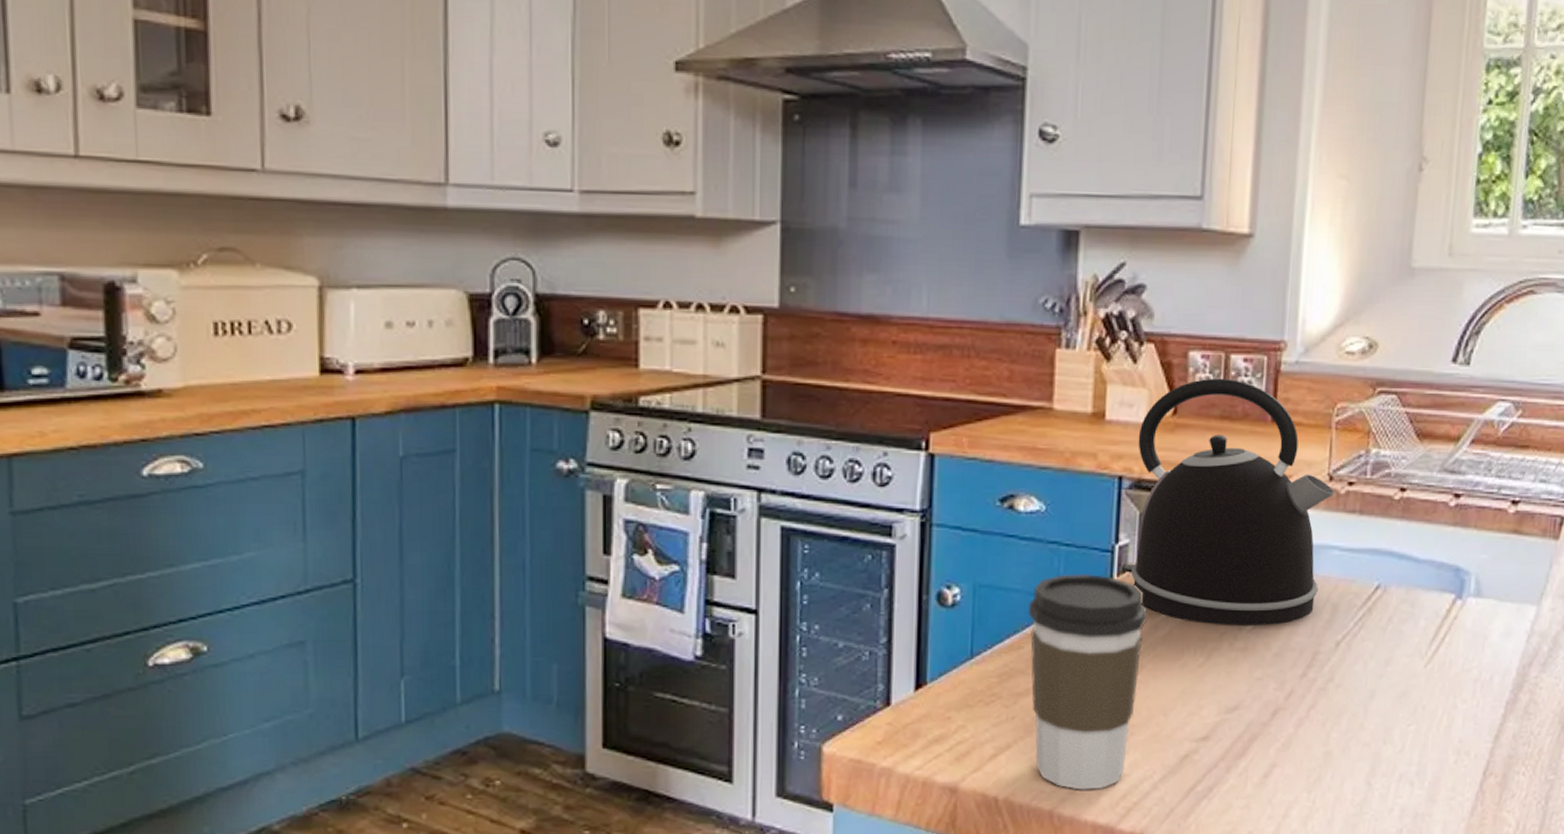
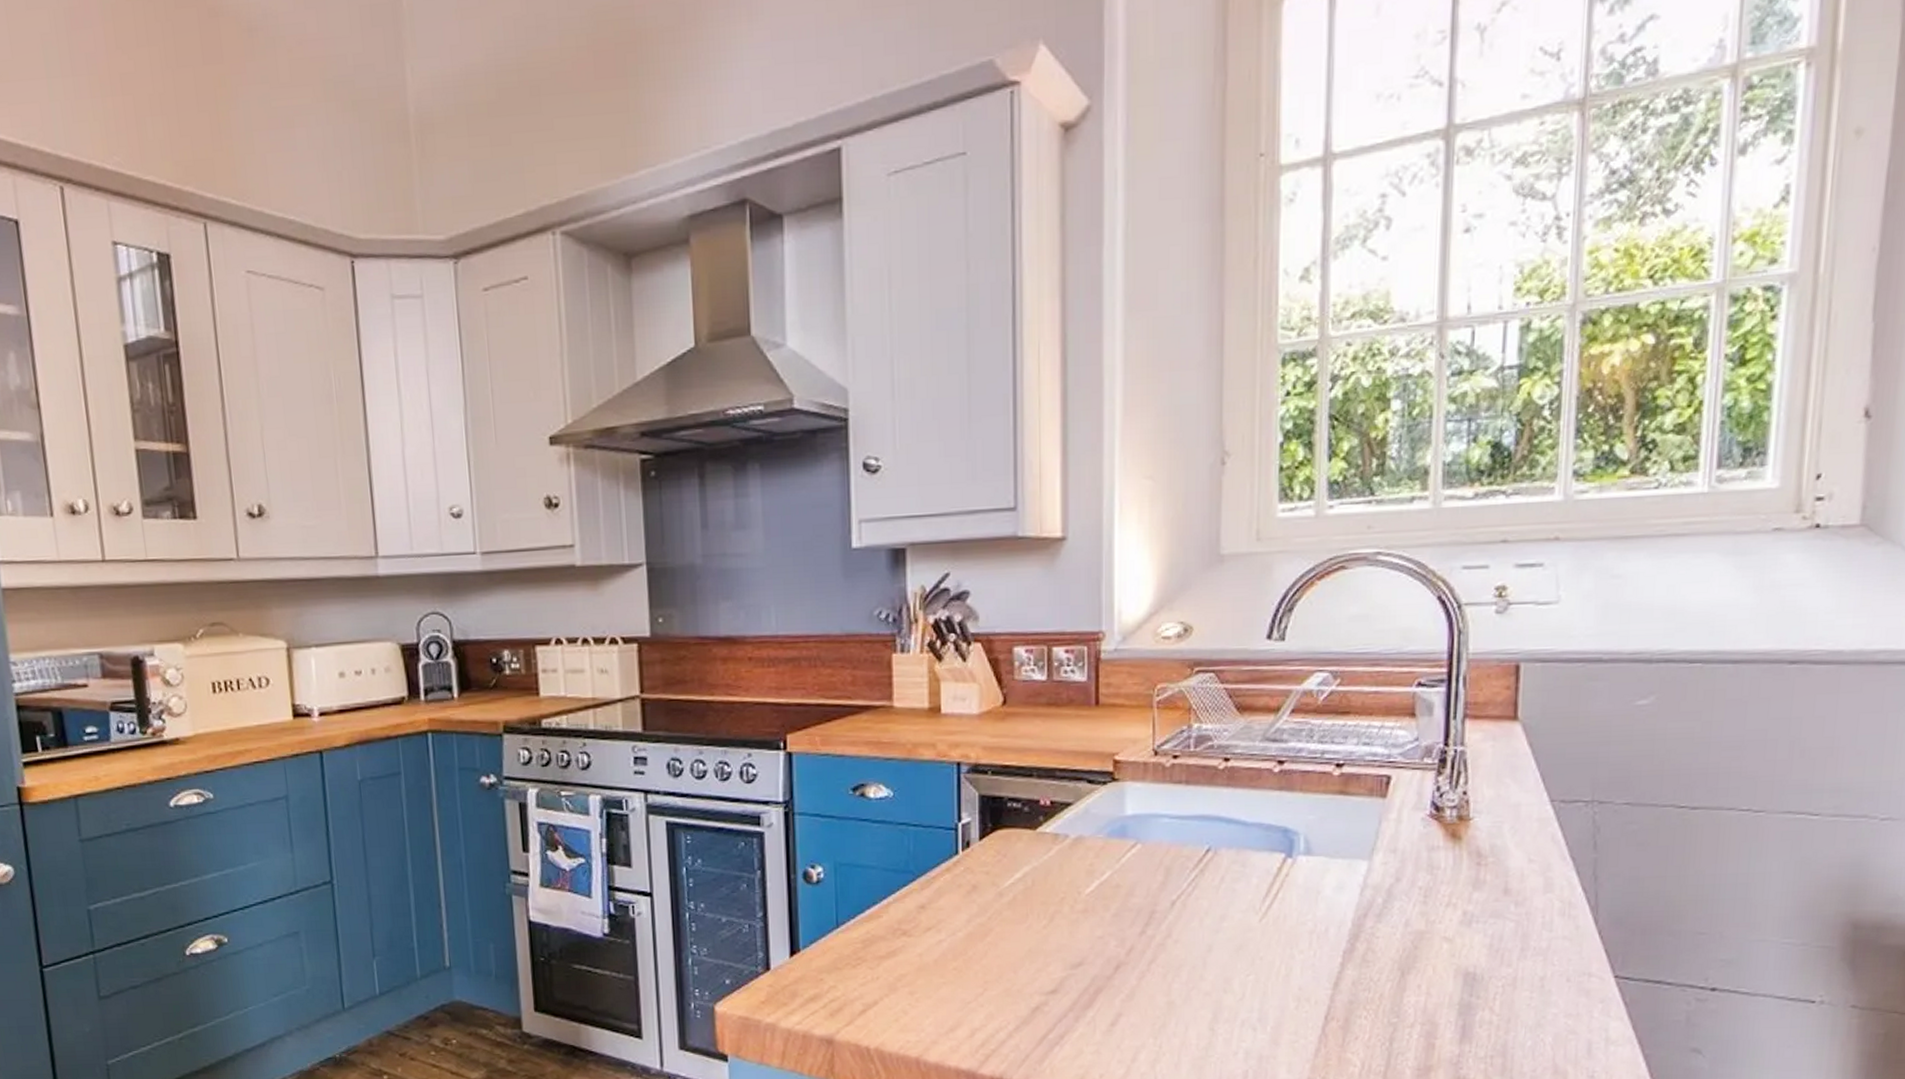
coffee cup: present [1028,573,1149,790] -> none [883,849,993,1040]
kettle: present [1123,378,1335,627] -> none [967,669,1160,891]

